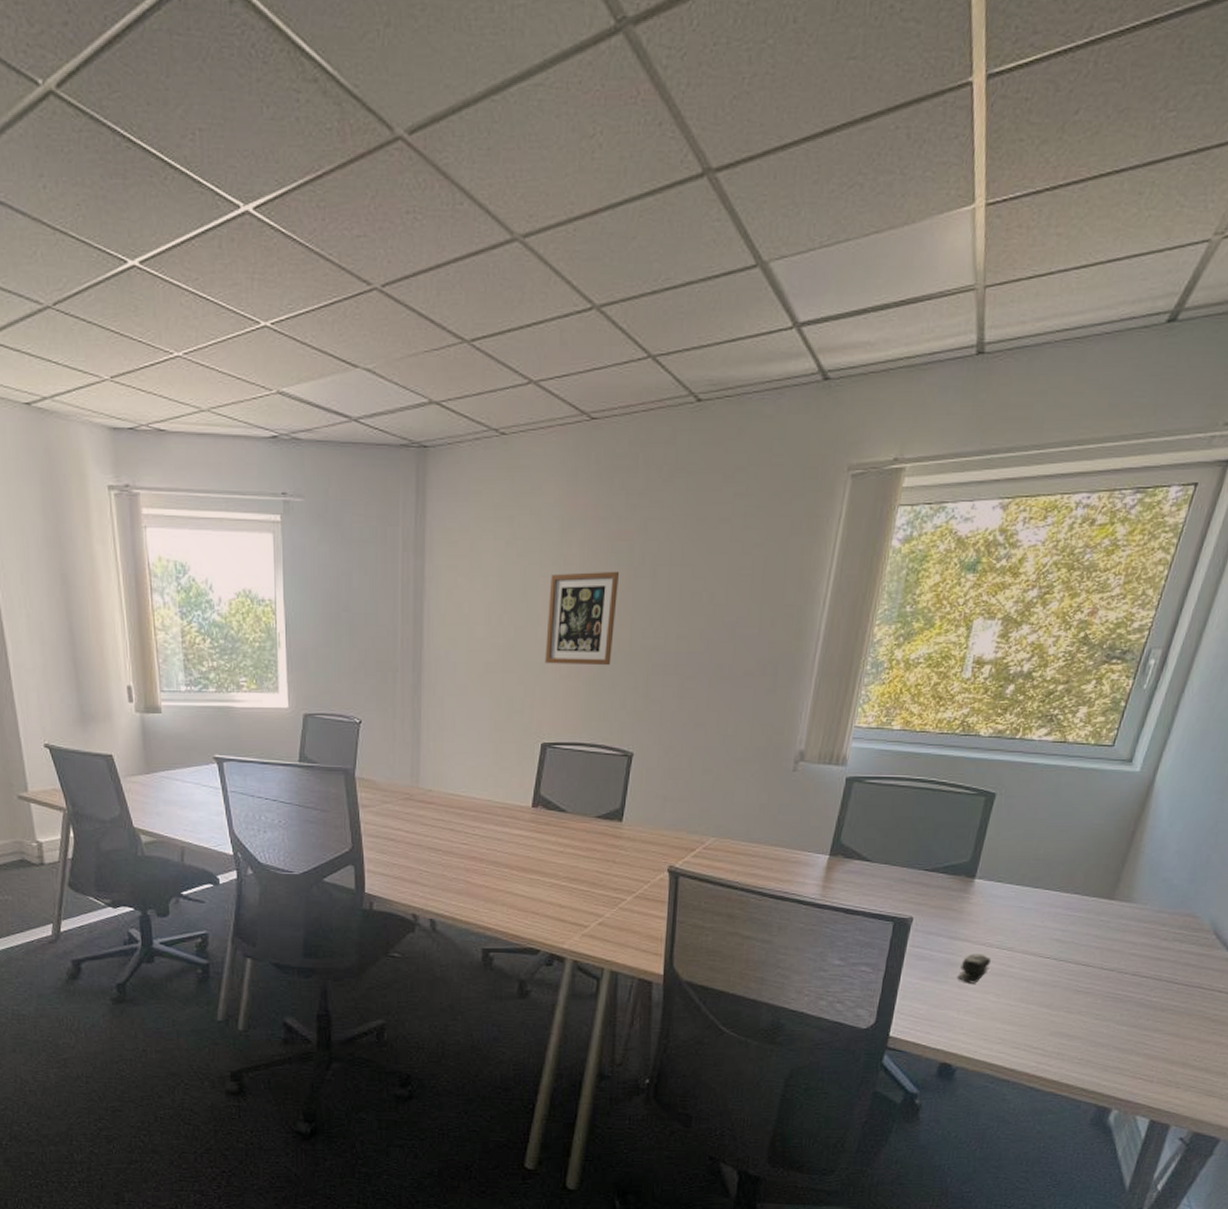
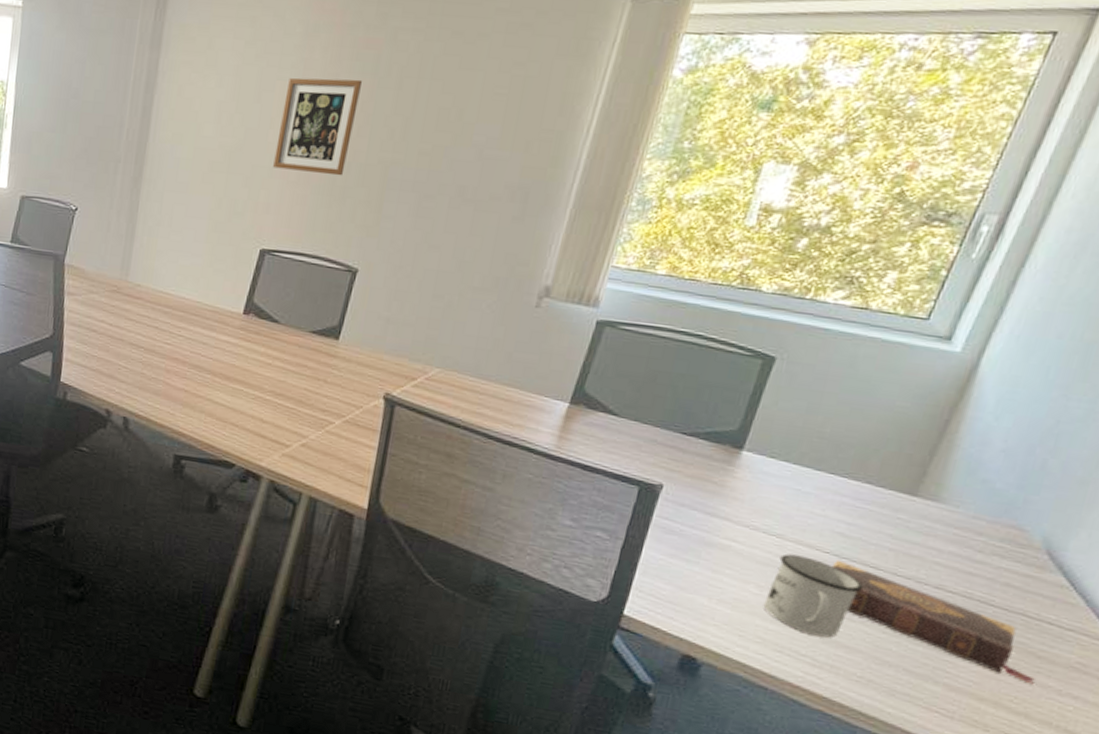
stapler: present [957,953,991,984] -> none [711,535,755,570]
mug: none [1001,963,1078,1030] -> present [763,553,863,638]
book: none [1052,963,1211,1044] -> present [832,560,1035,685]

